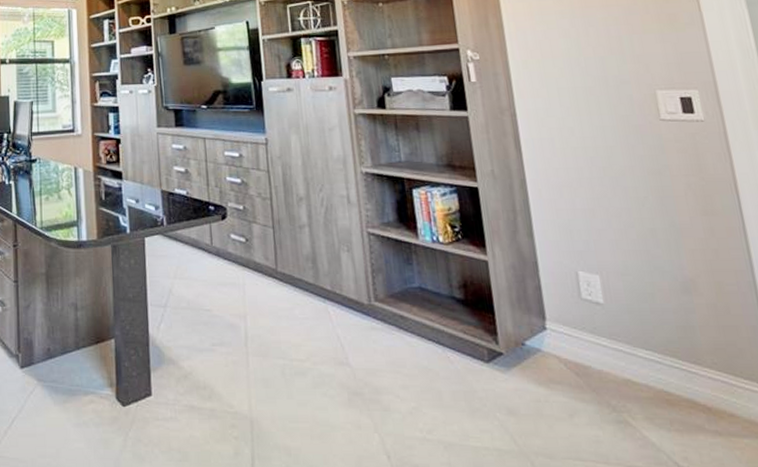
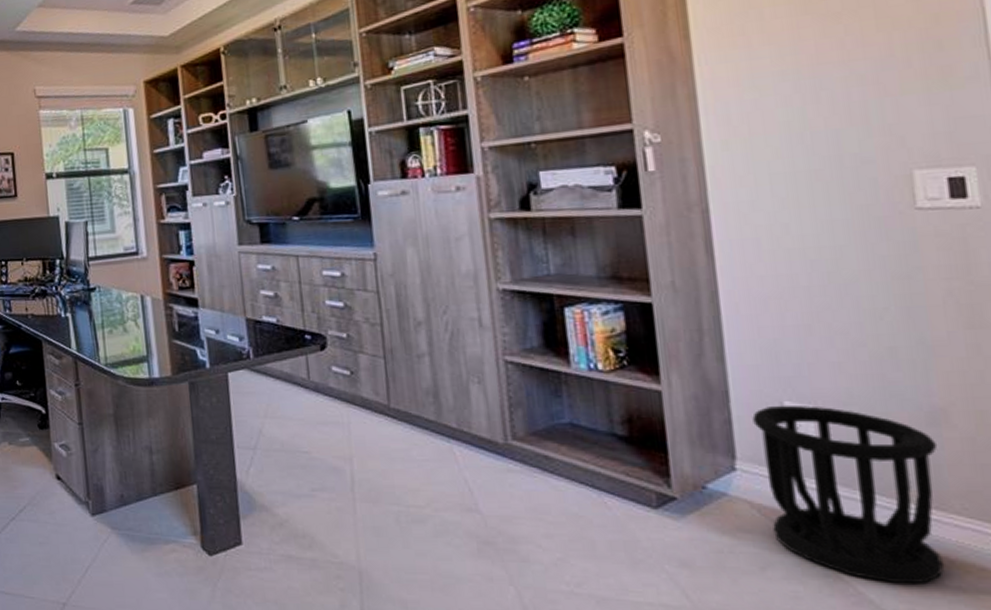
wastebasket: none [556,274,704,429] -> present [752,405,944,584]

